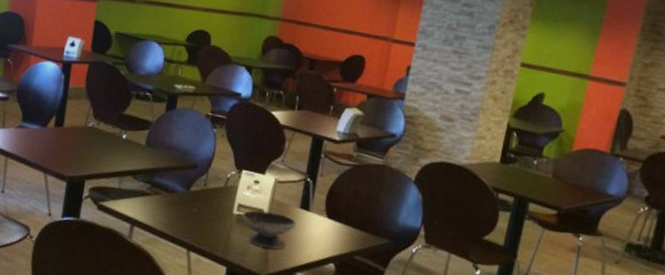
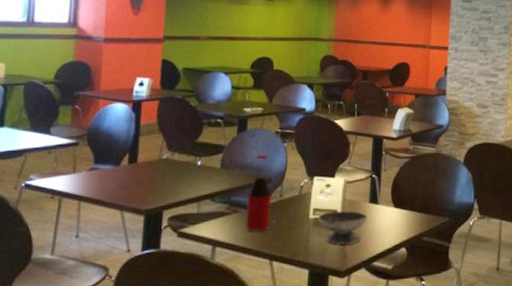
bottle: none [165,137,196,218] -> present [245,154,271,231]

